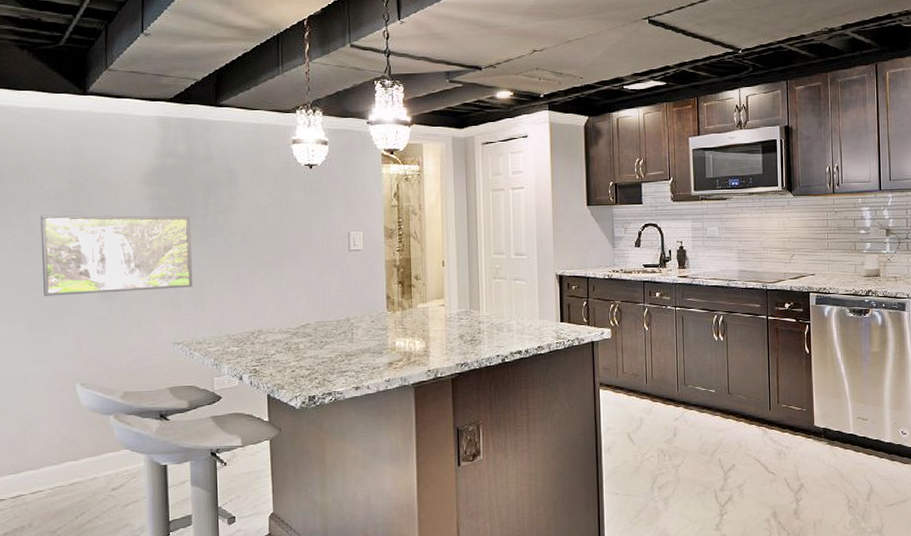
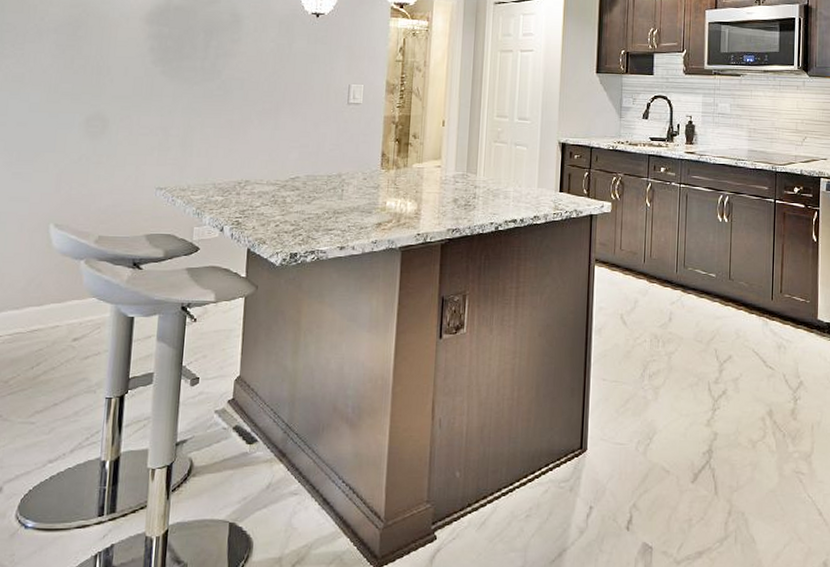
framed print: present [40,215,193,296] -> none [29,47,189,132]

